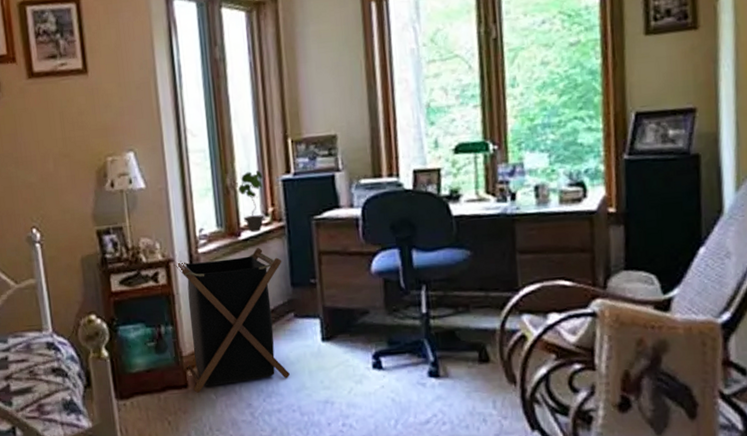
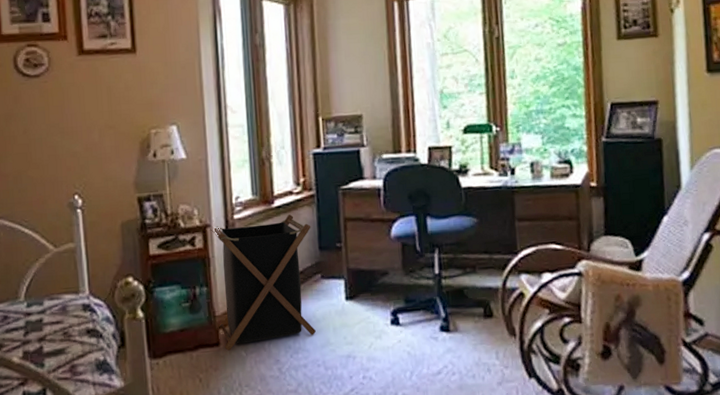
potted plant: present [238,170,265,233] -> none [273,145,296,201]

